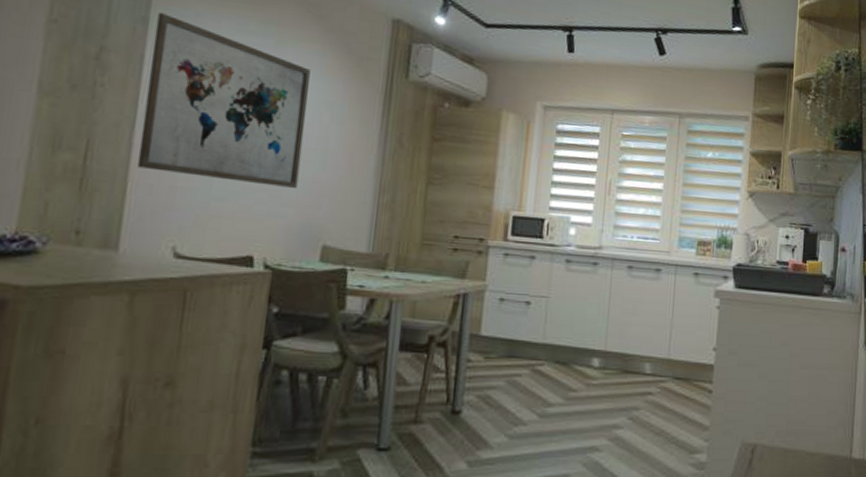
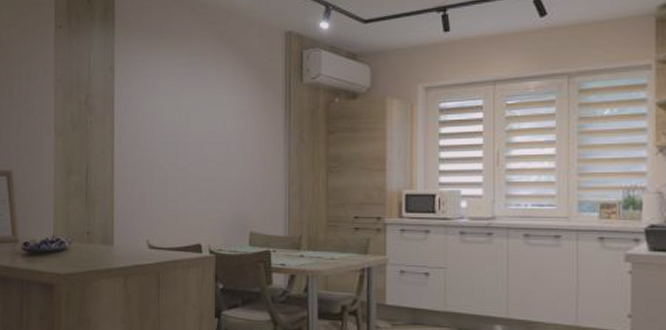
wall art: present [138,13,311,188] -> none [118,61,227,187]

